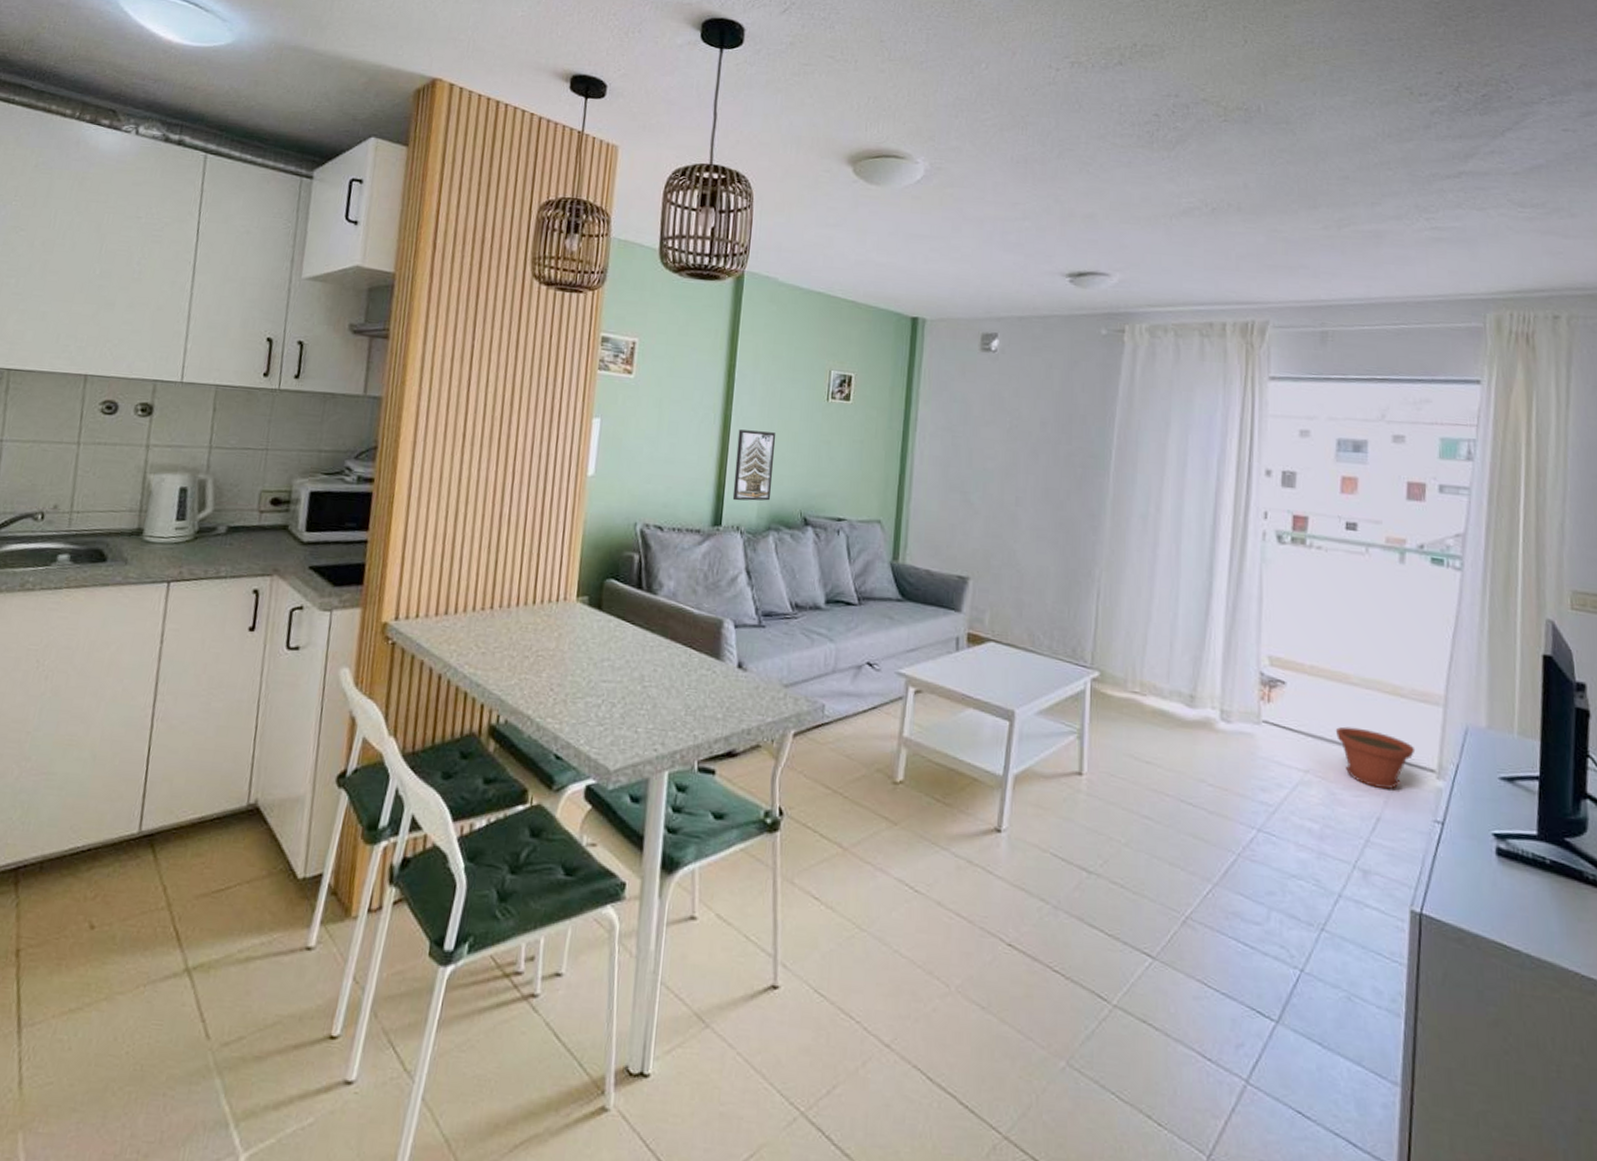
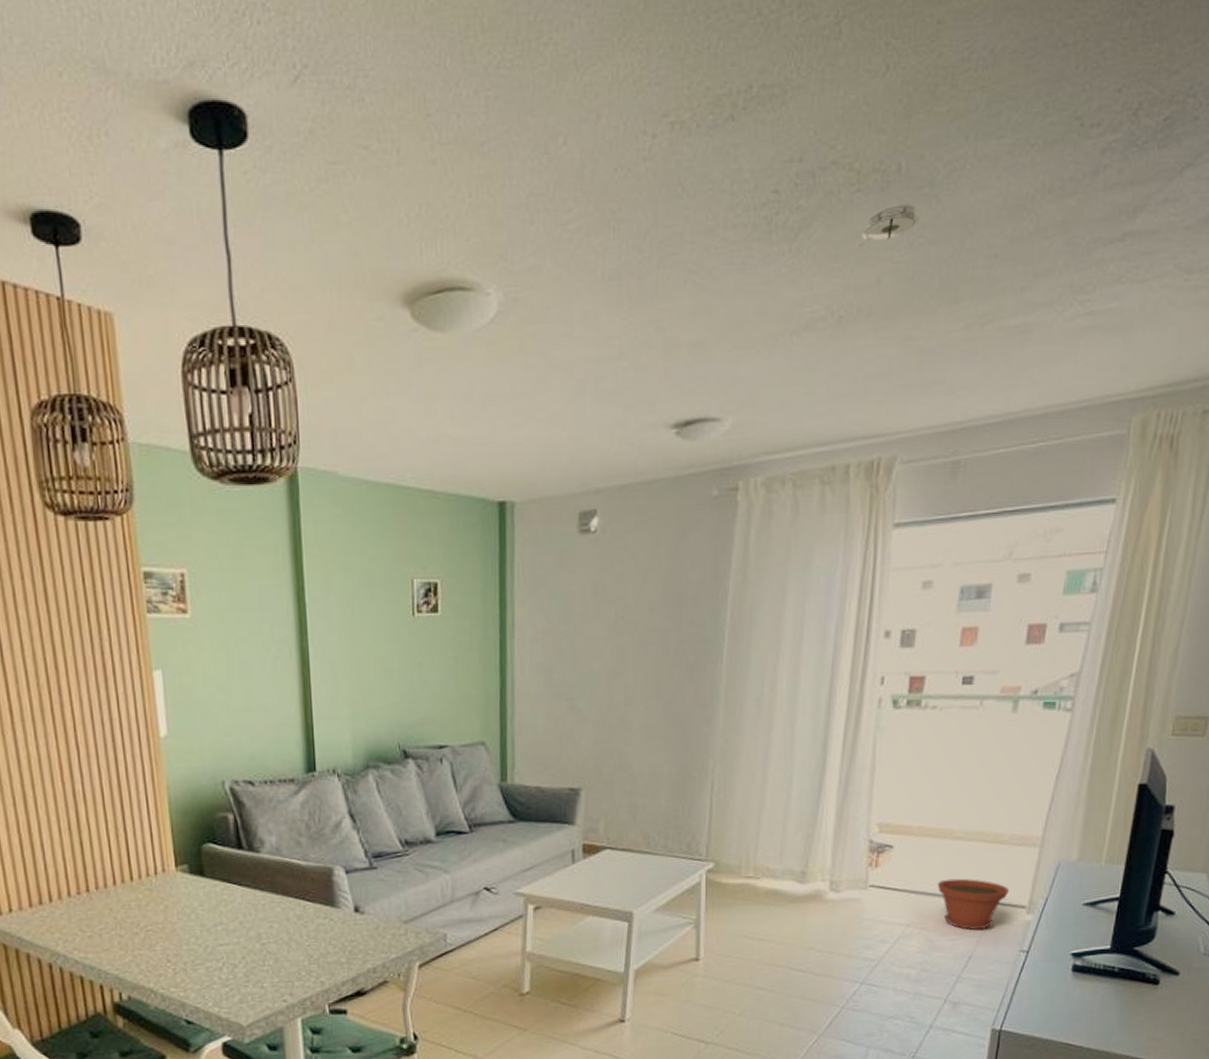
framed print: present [732,429,776,501] -> none [319,660,365,742]
smoke detector: none [1227,132,1279,160] -> present [858,203,920,247]

